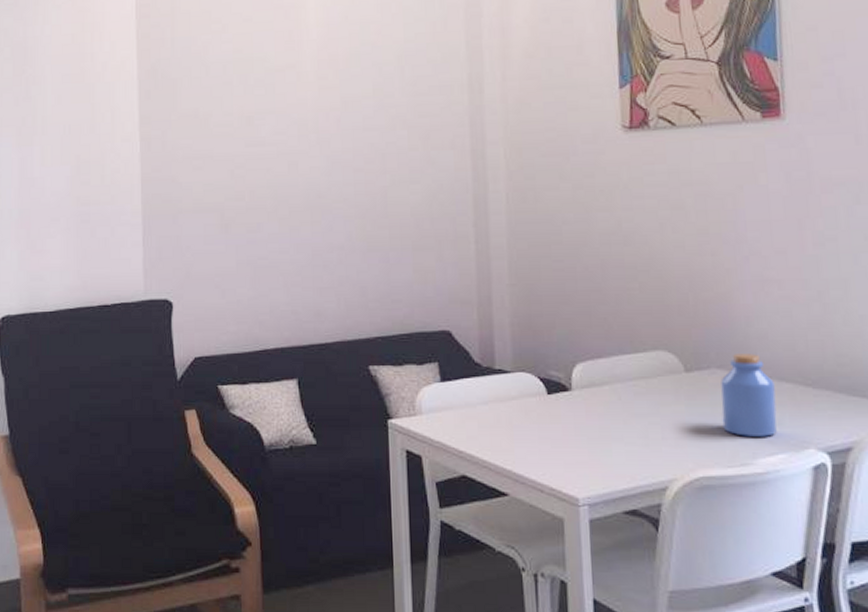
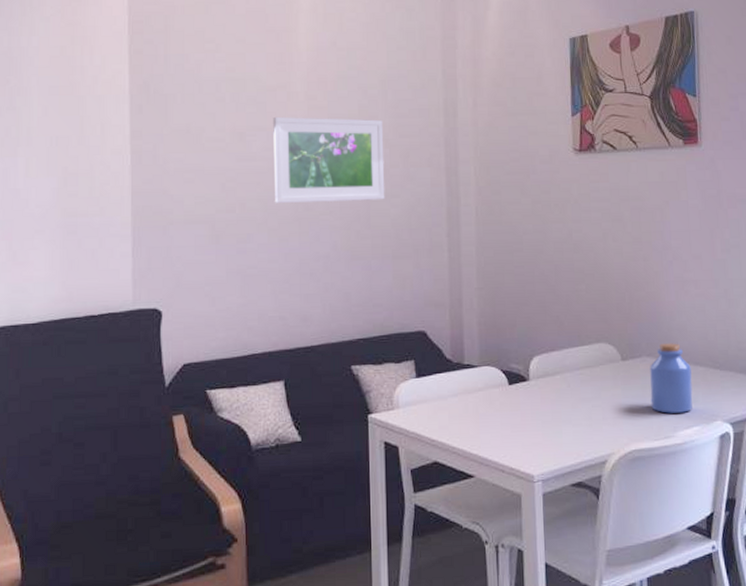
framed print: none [282,98,404,190] -> present [273,116,385,203]

